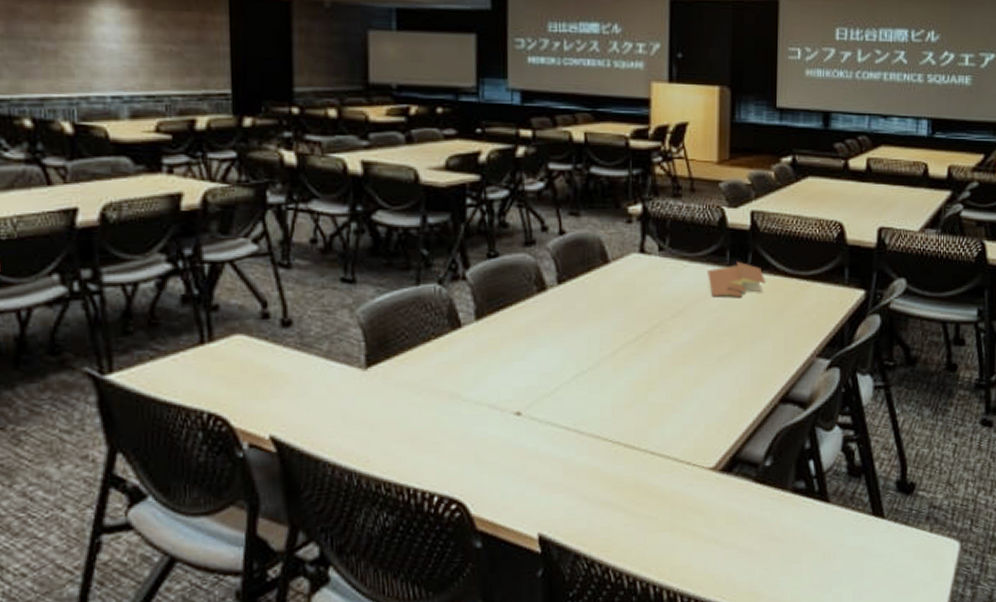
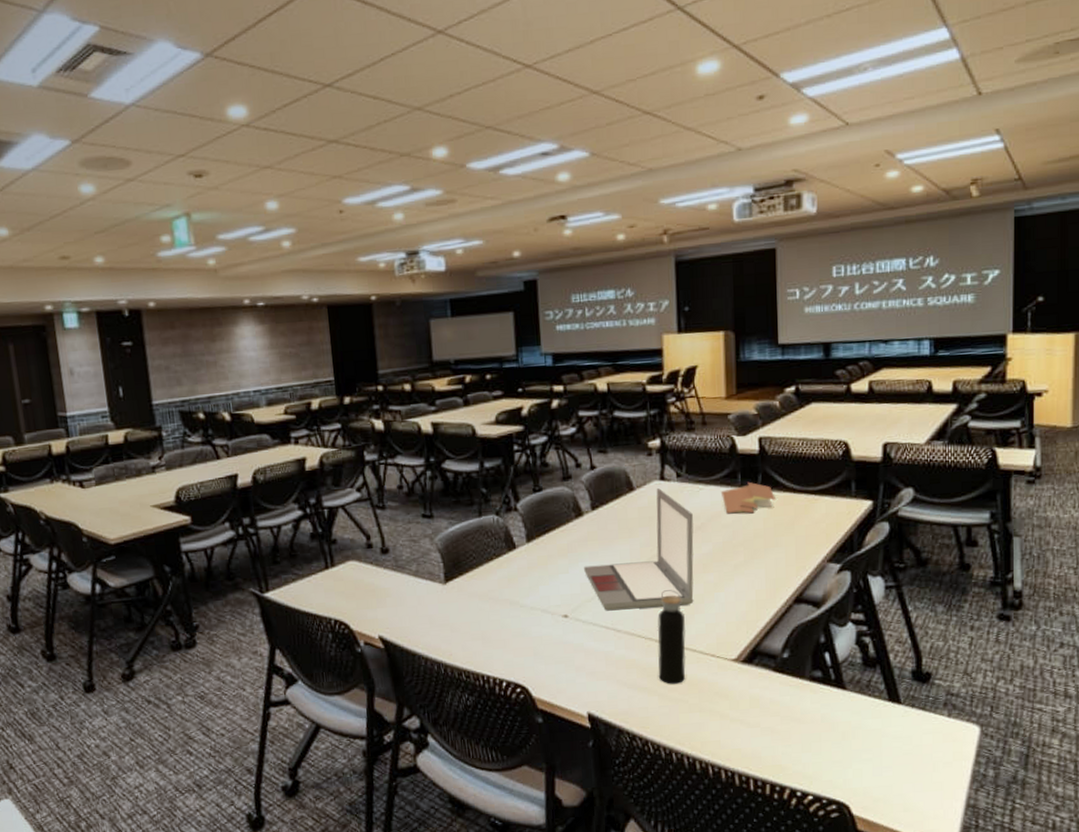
laptop: none [544,263,674,408] -> present [584,488,694,611]
water bottle: none [625,384,660,498] -> present [657,590,686,684]

